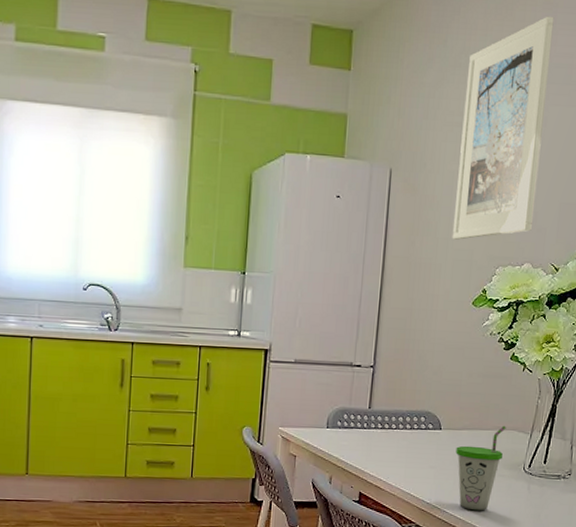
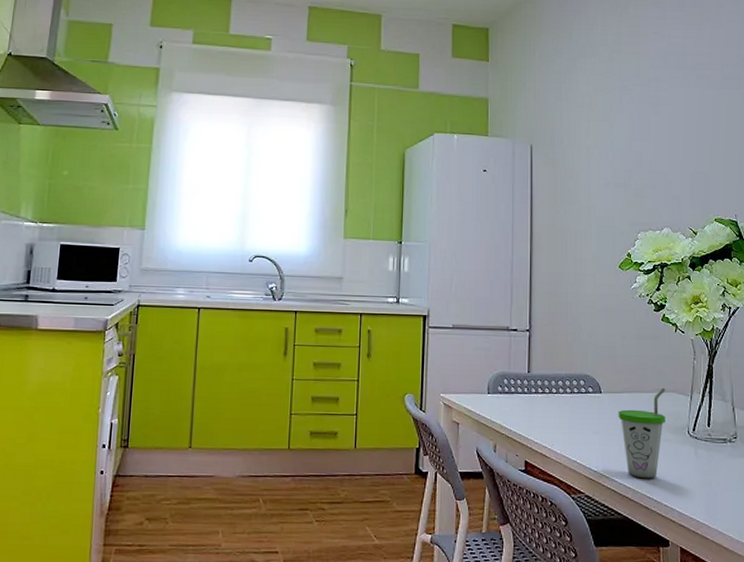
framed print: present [452,16,554,240] -> none [593,13,667,208]

